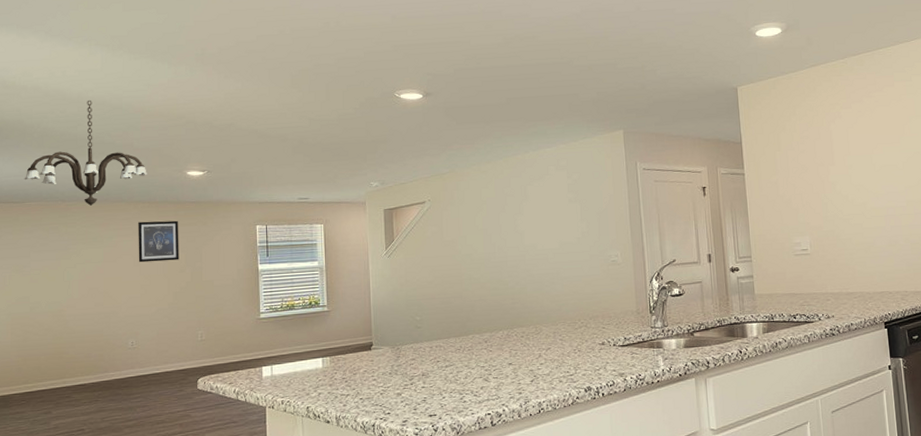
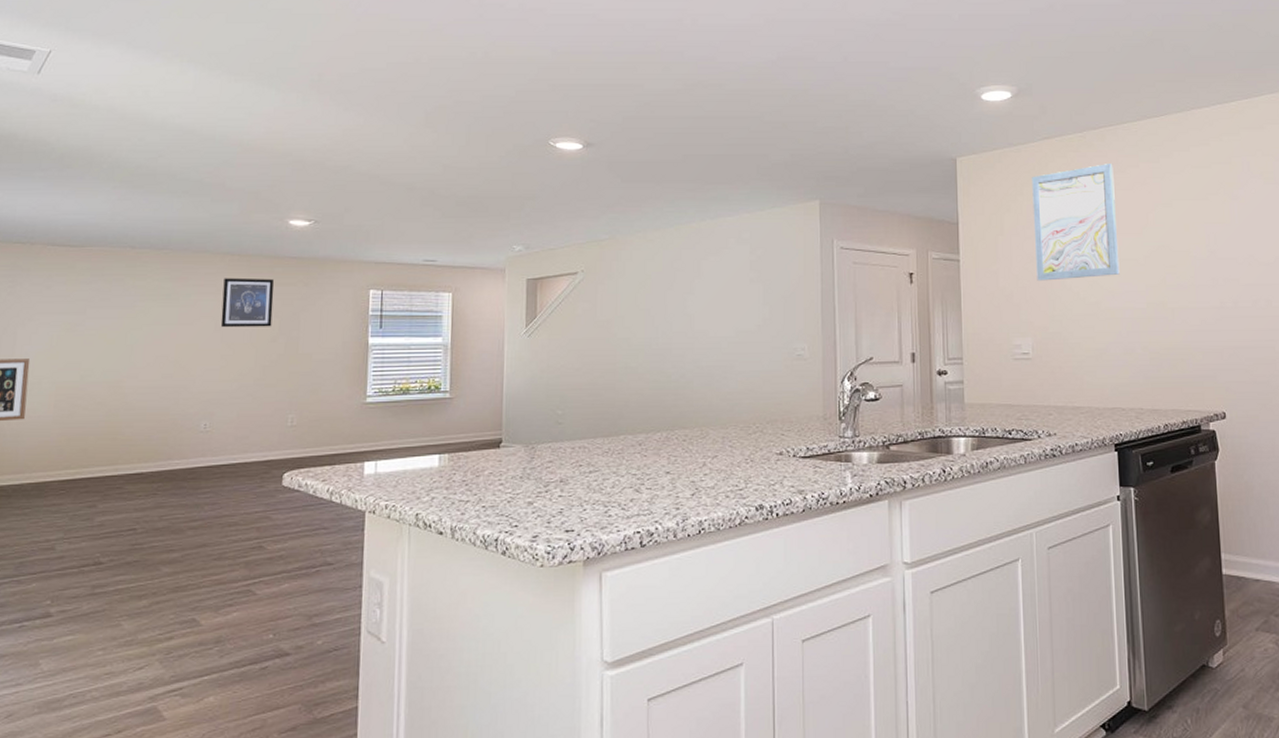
chandelier: present [24,100,147,206] -> none [86,127,240,255]
wall art: none [802,84,882,188] -> present [1032,164,1120,281]

